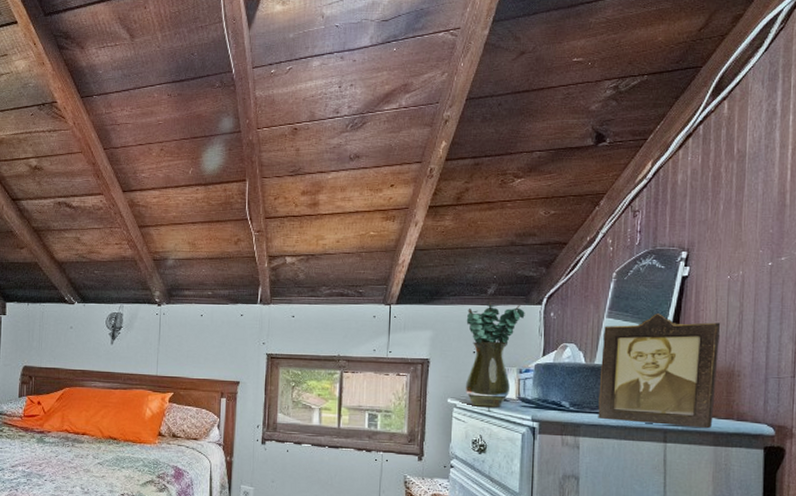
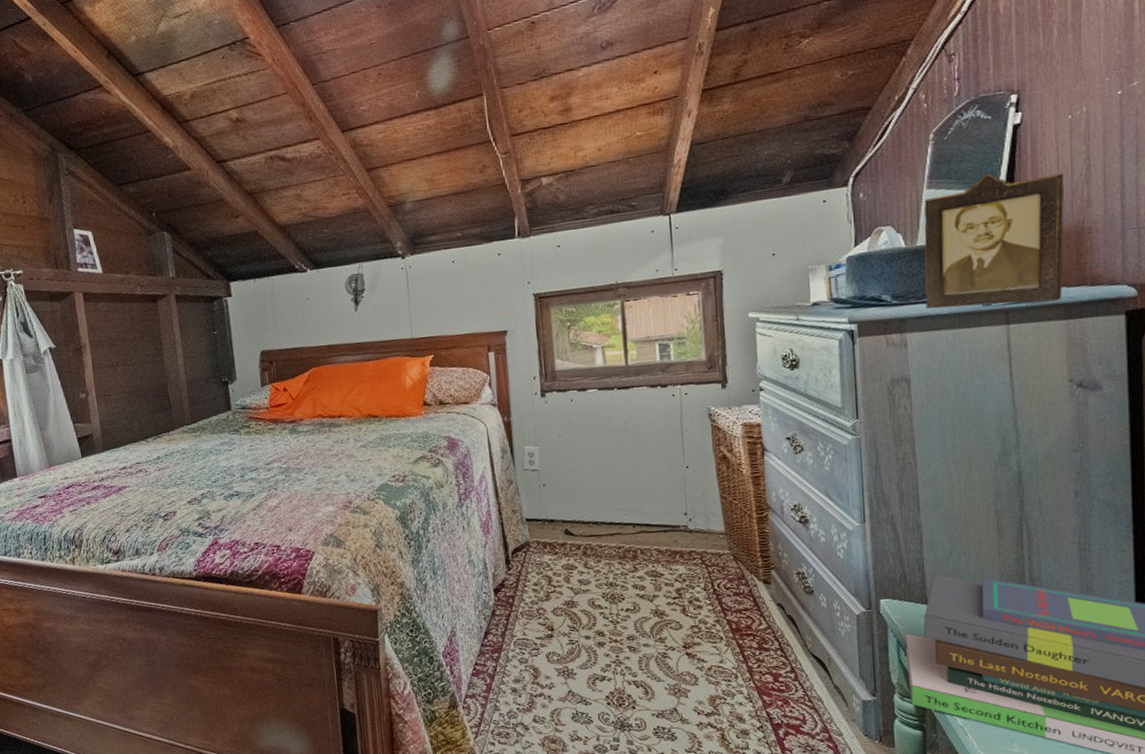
vase: present [465,302,525,407] -> none [760,190,829,317]

